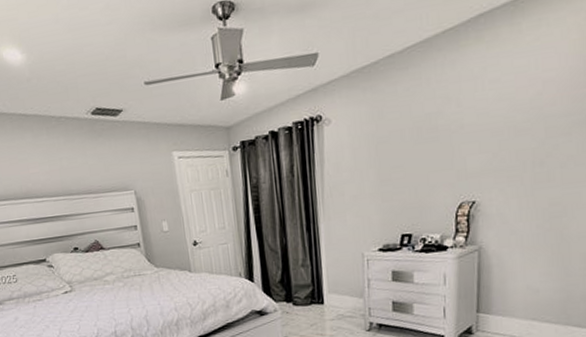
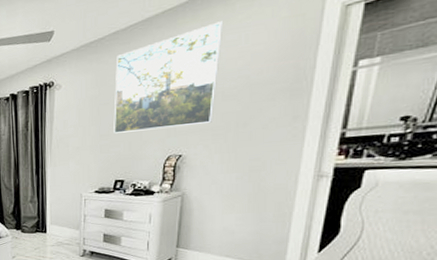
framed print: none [393,43,510,178] -> present [114,21,222,134]

